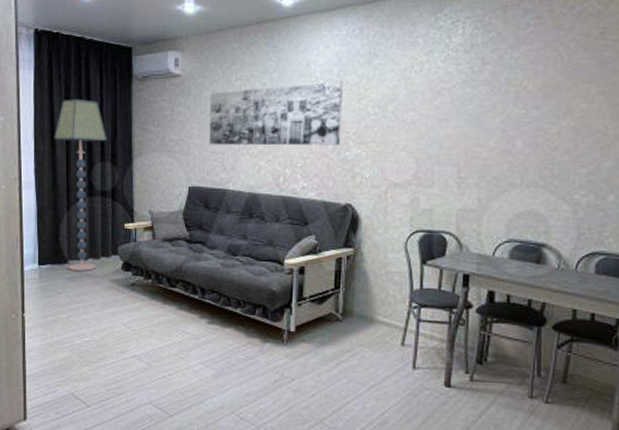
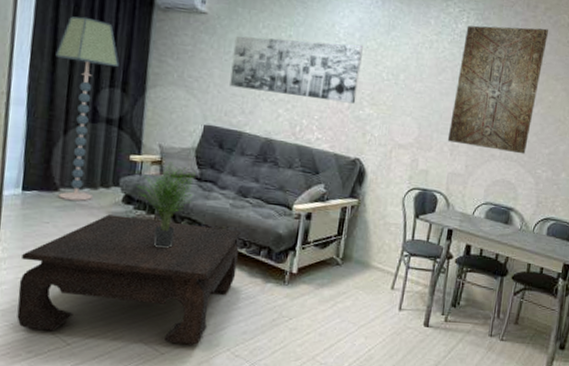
coffee table: none [43,282,234,407] -> present [17,214,241,345]
potted plant: none [135,226,185,312] -> present [138,161,196,249]
wall art: none [452,22,573,178] -> present [447,25,549,154]

